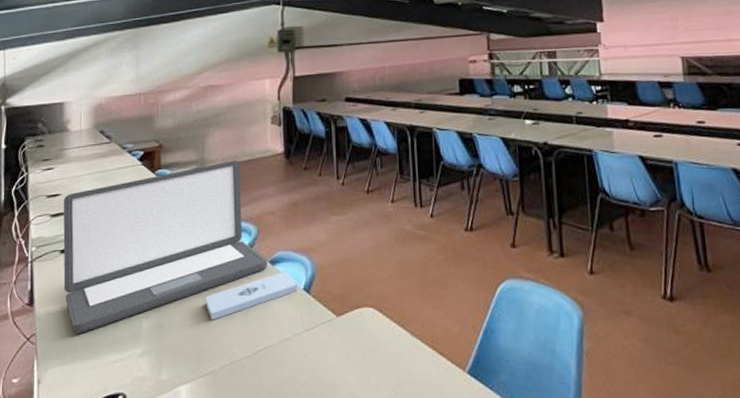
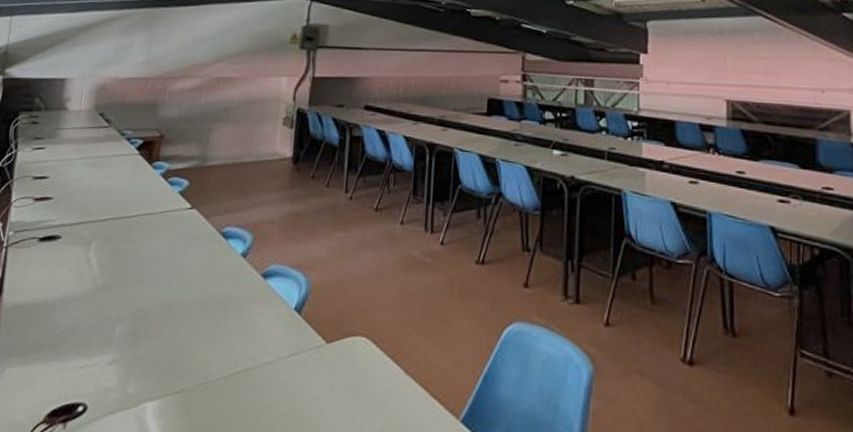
laptop: present [63,160,268,334] -> none [36,160,260,332]
notepad: present [205,271,297,321] -> none [186,287,288,333]

